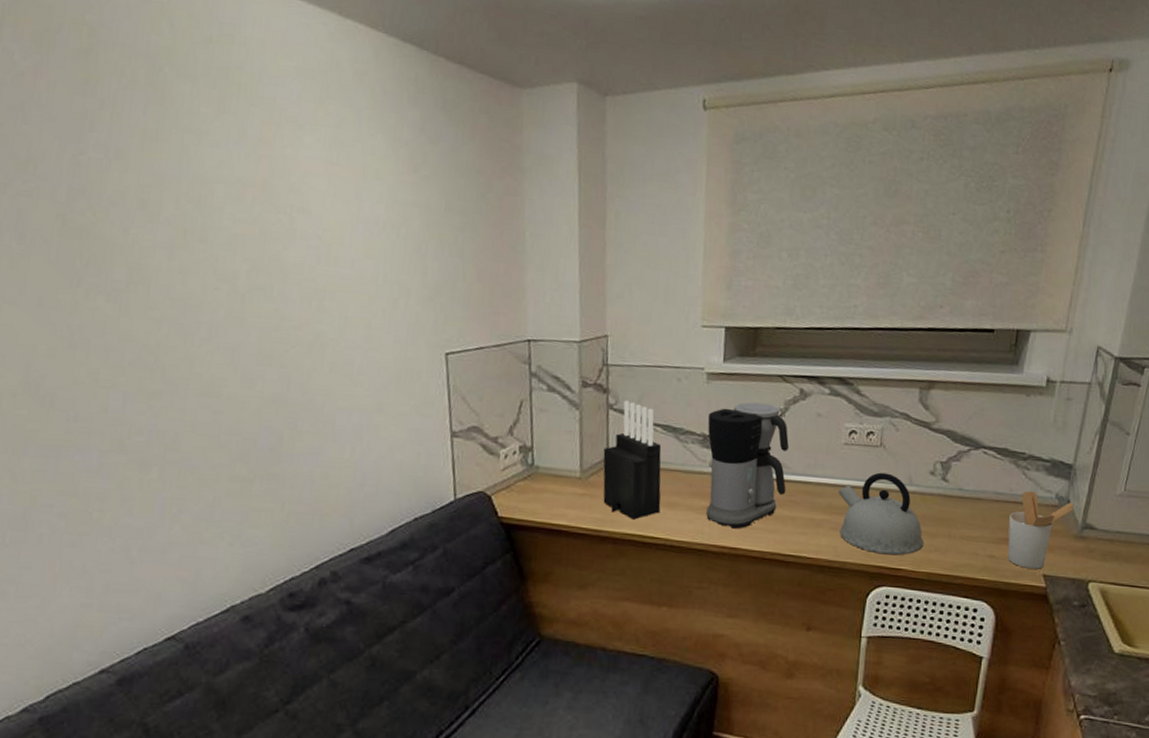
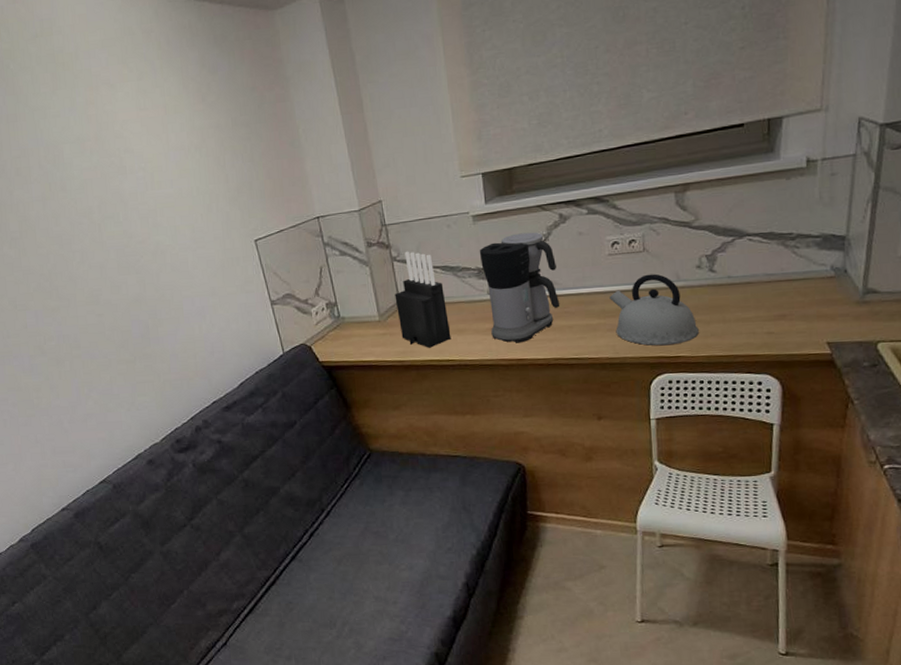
utensil holder: present [1007,491,1075,569] -> none [784,267,854,339]

